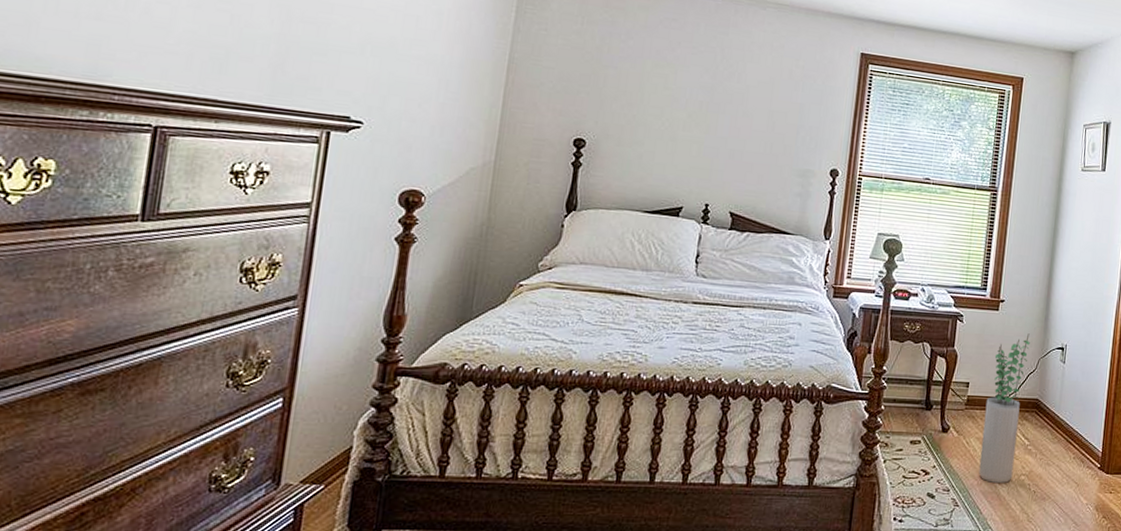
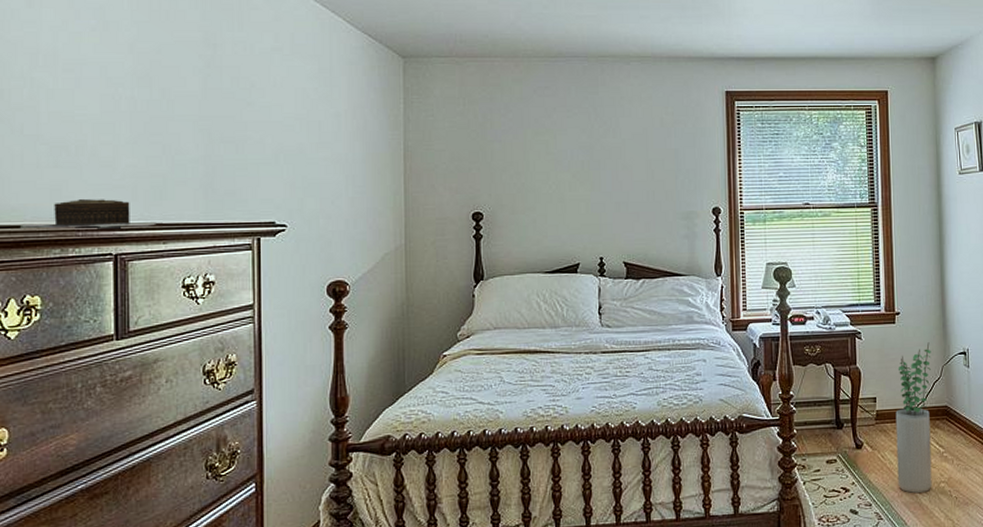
jewelry box: none [43,58,211,101] -> present [21,199,157,230]

